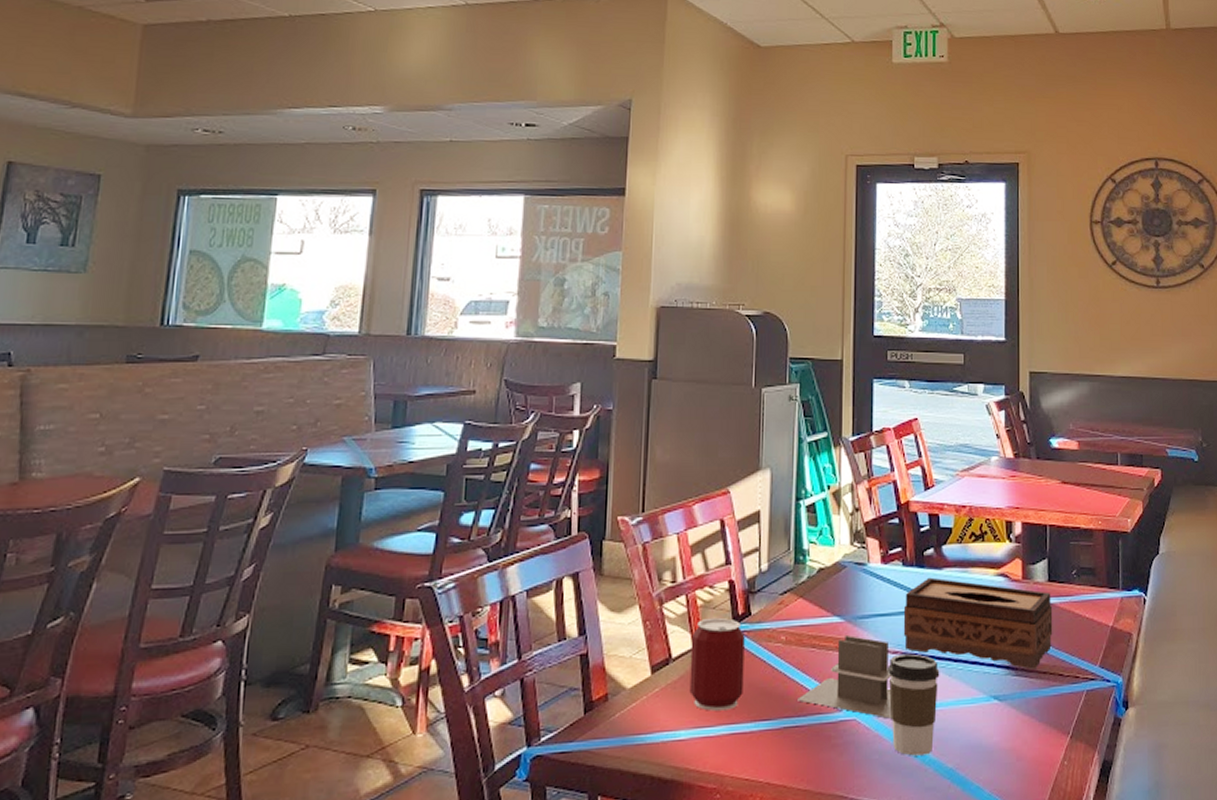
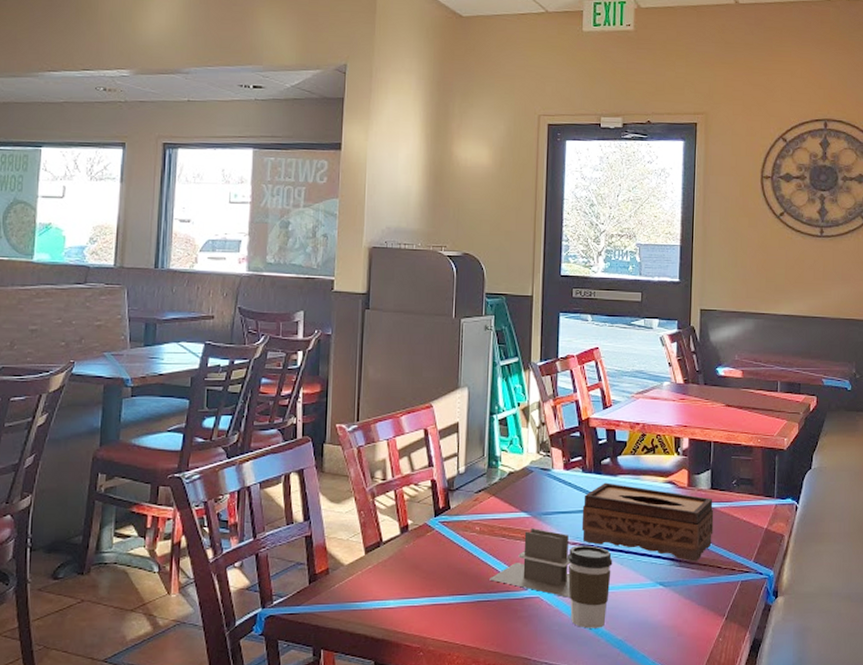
can: present [689,617,745,711] -> none [397,510,445,586]

